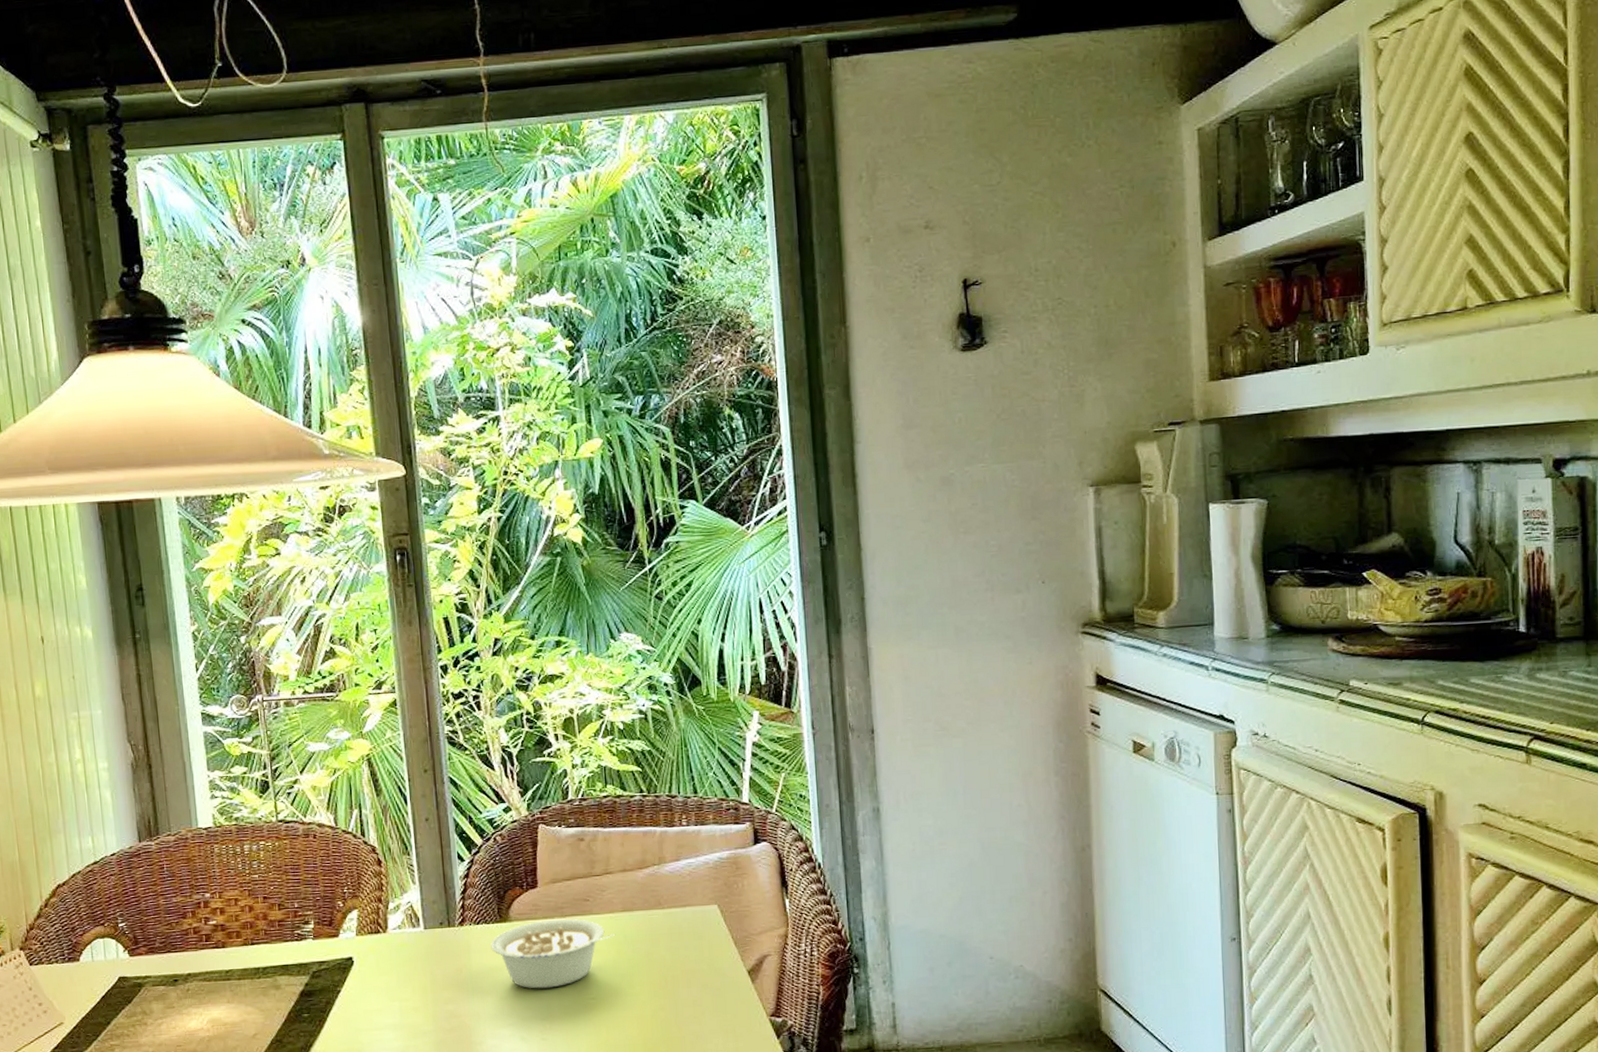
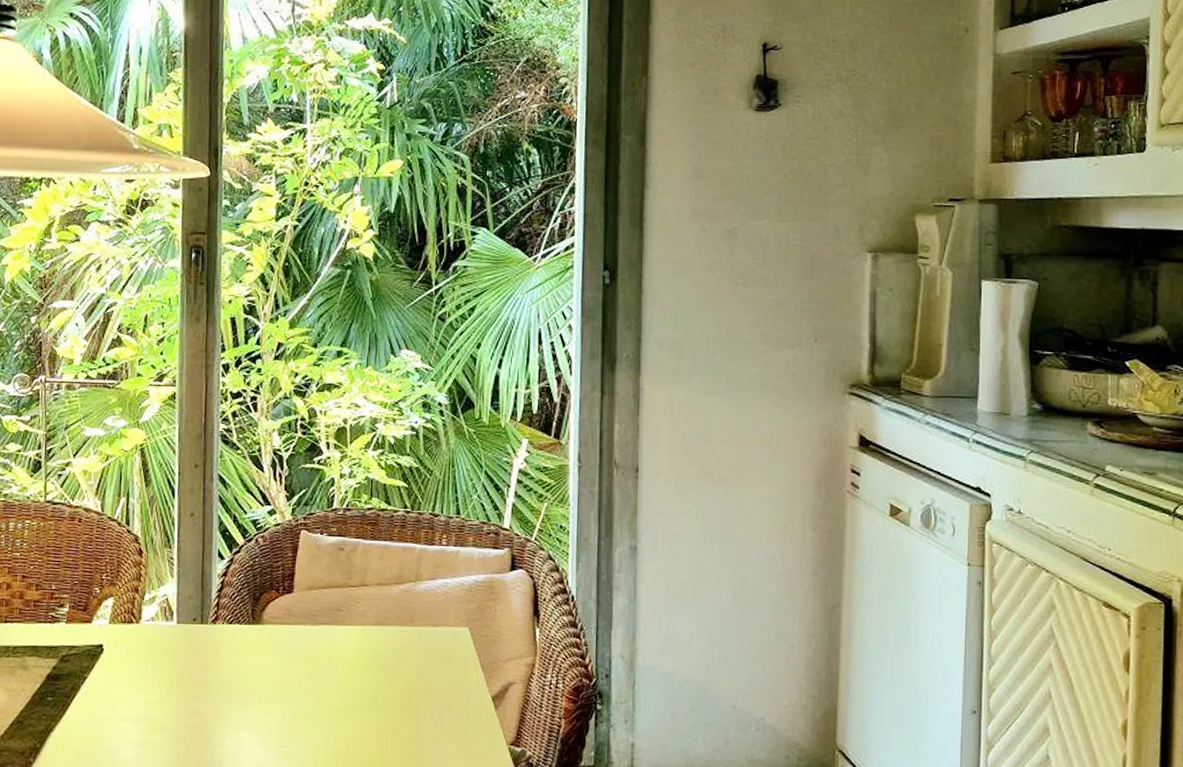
legume: present [490,918,615,989] -> none [241,626,364,695]

